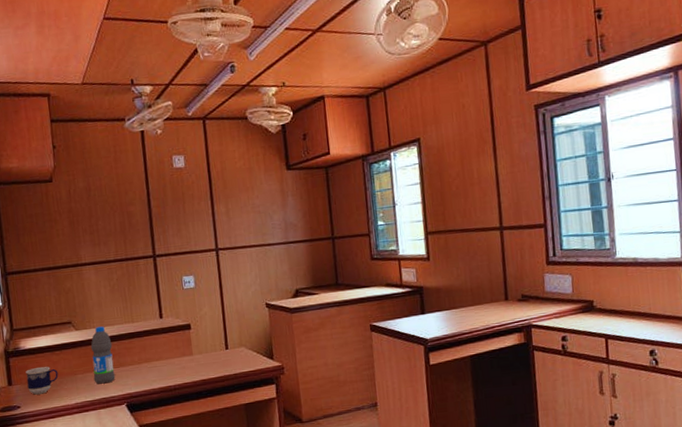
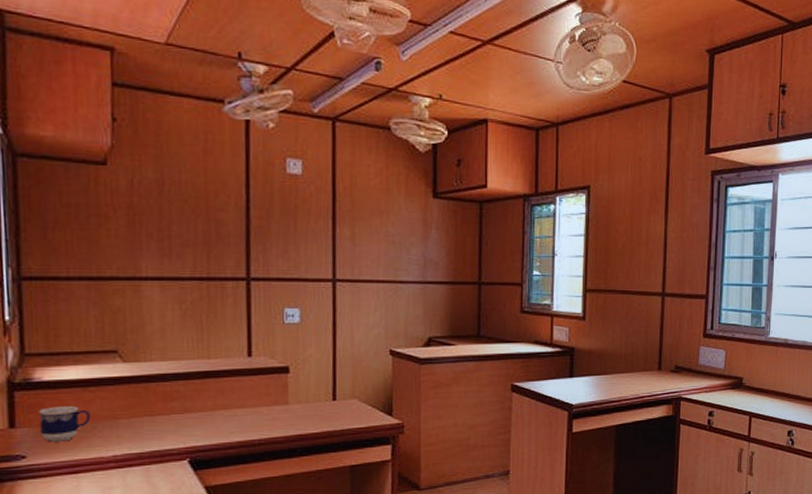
water bottle: present [90,326,116,384] -> none [143,360,177,433]

